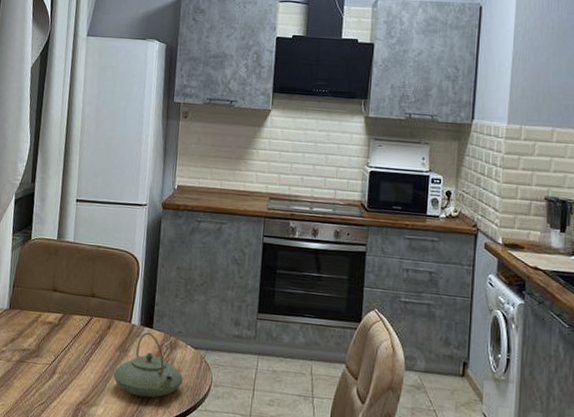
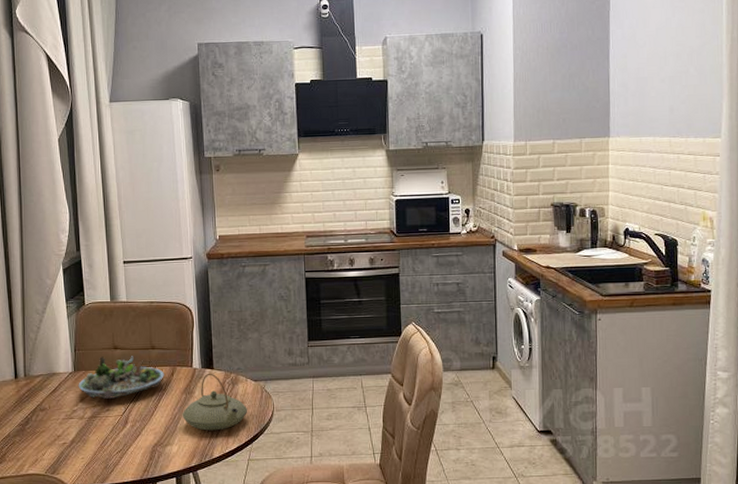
succulent planter: none [10,297,101,345] -> present [78,356,164,399]

